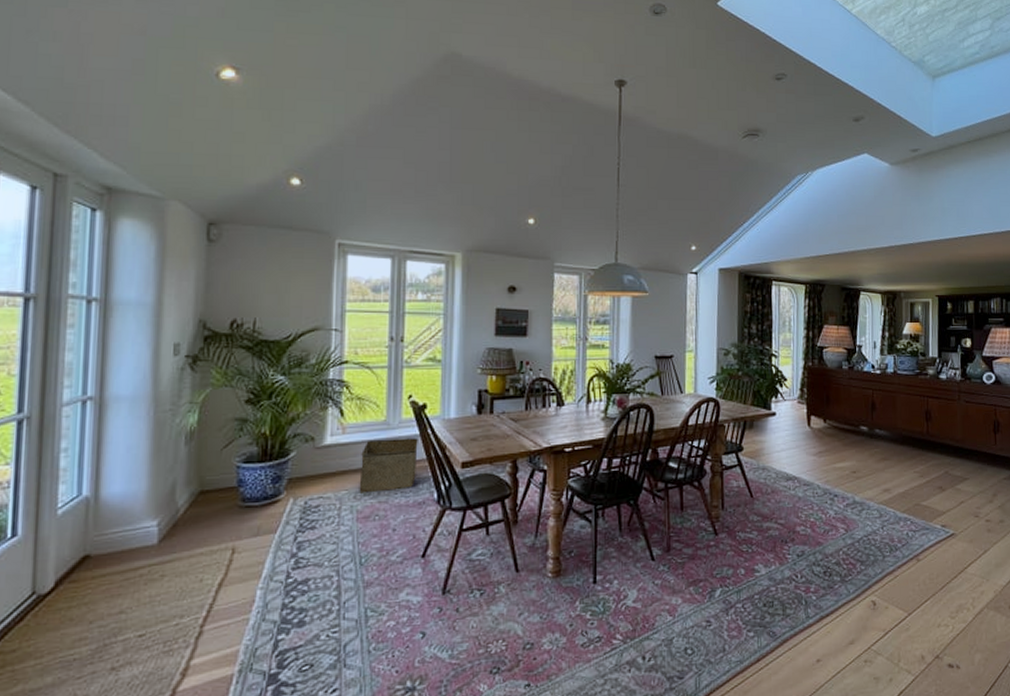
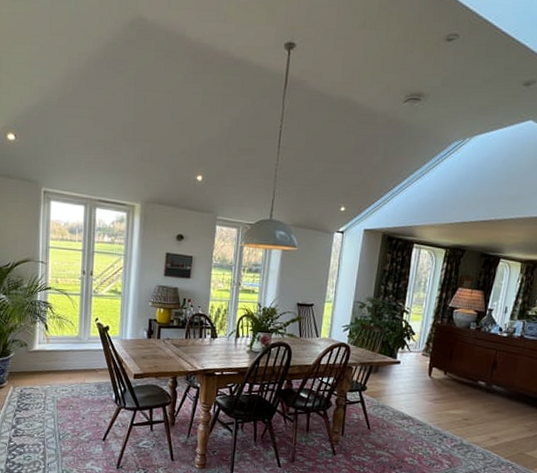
storage bin: present [359,438,418,493] -> none [58,350,102,390]

